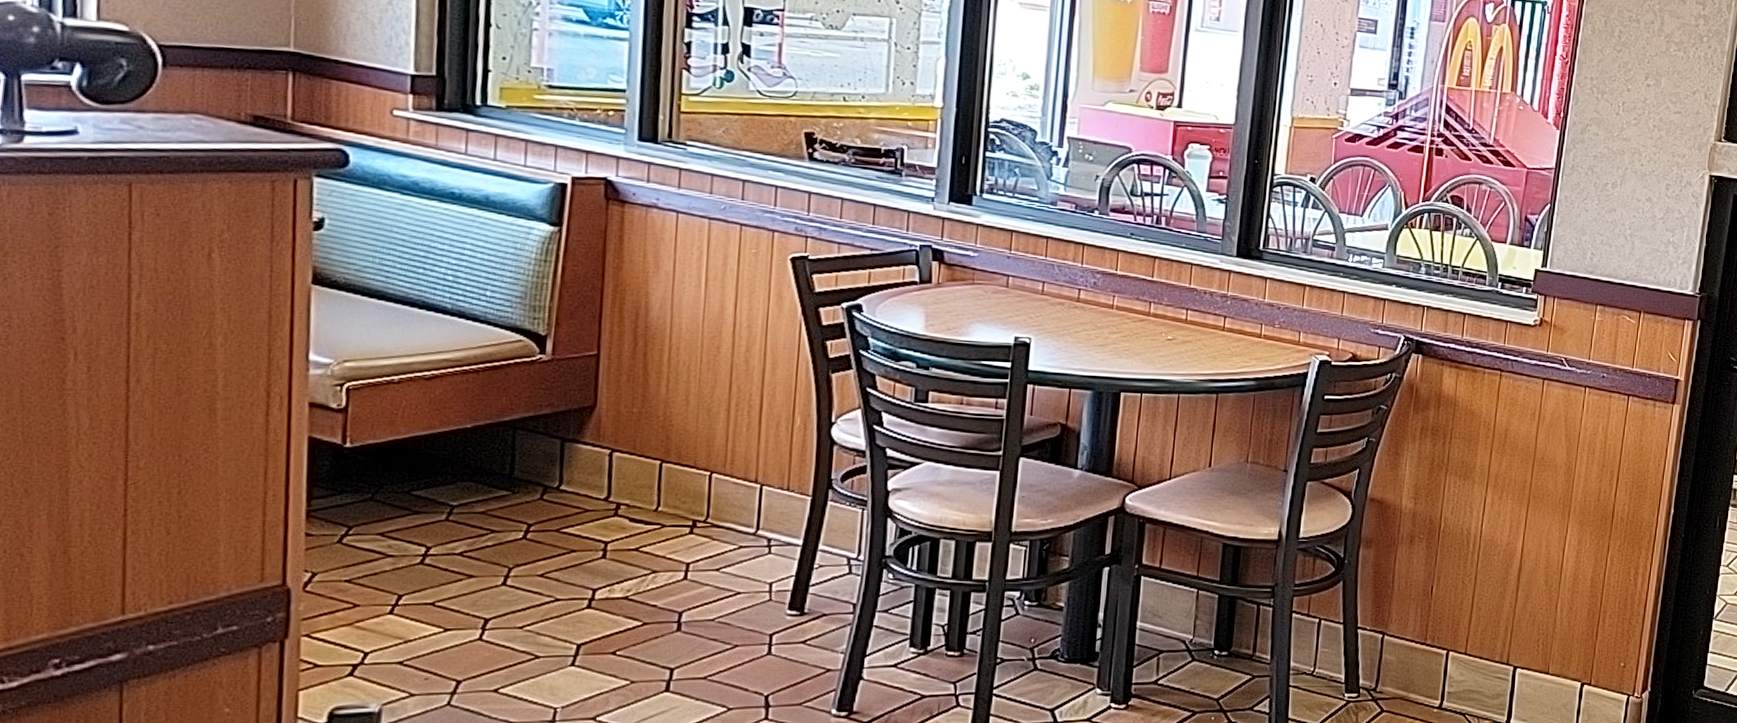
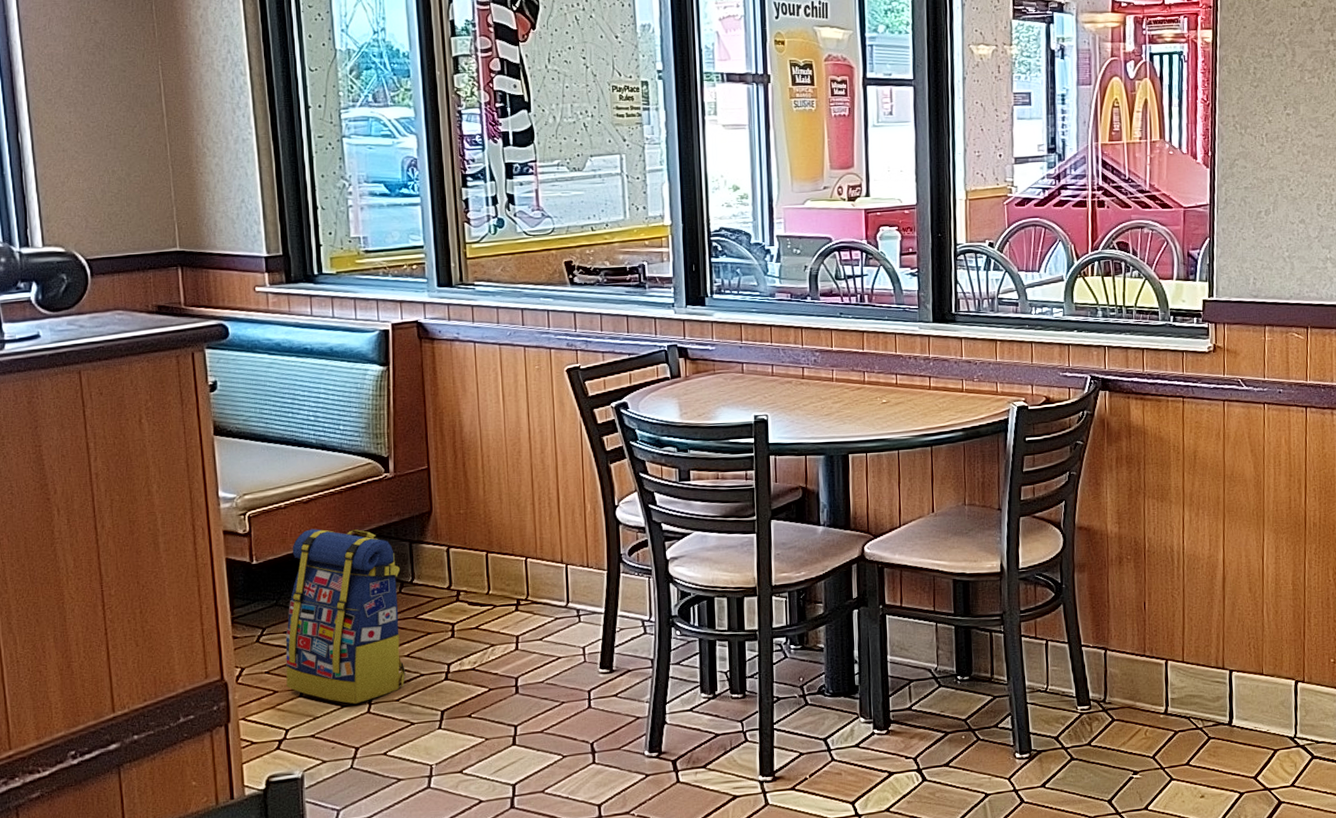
backpack: none [372,412,544,629] -> present [285,529,405,705]

